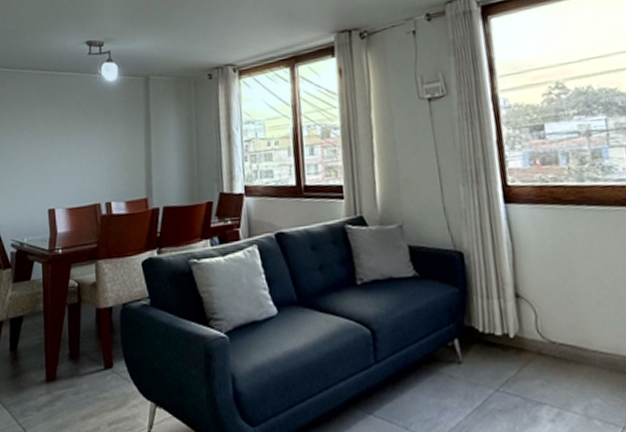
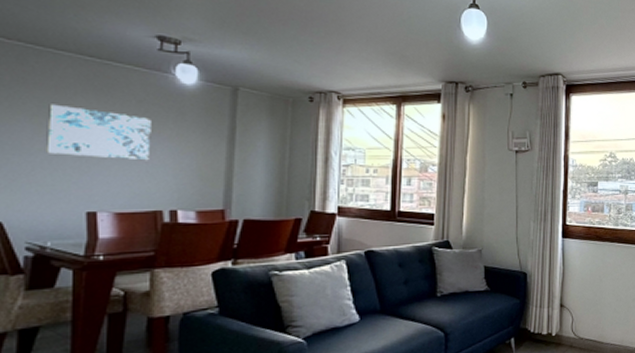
wall art: none [19,116,88,160] -> present [46,104,151,161]

